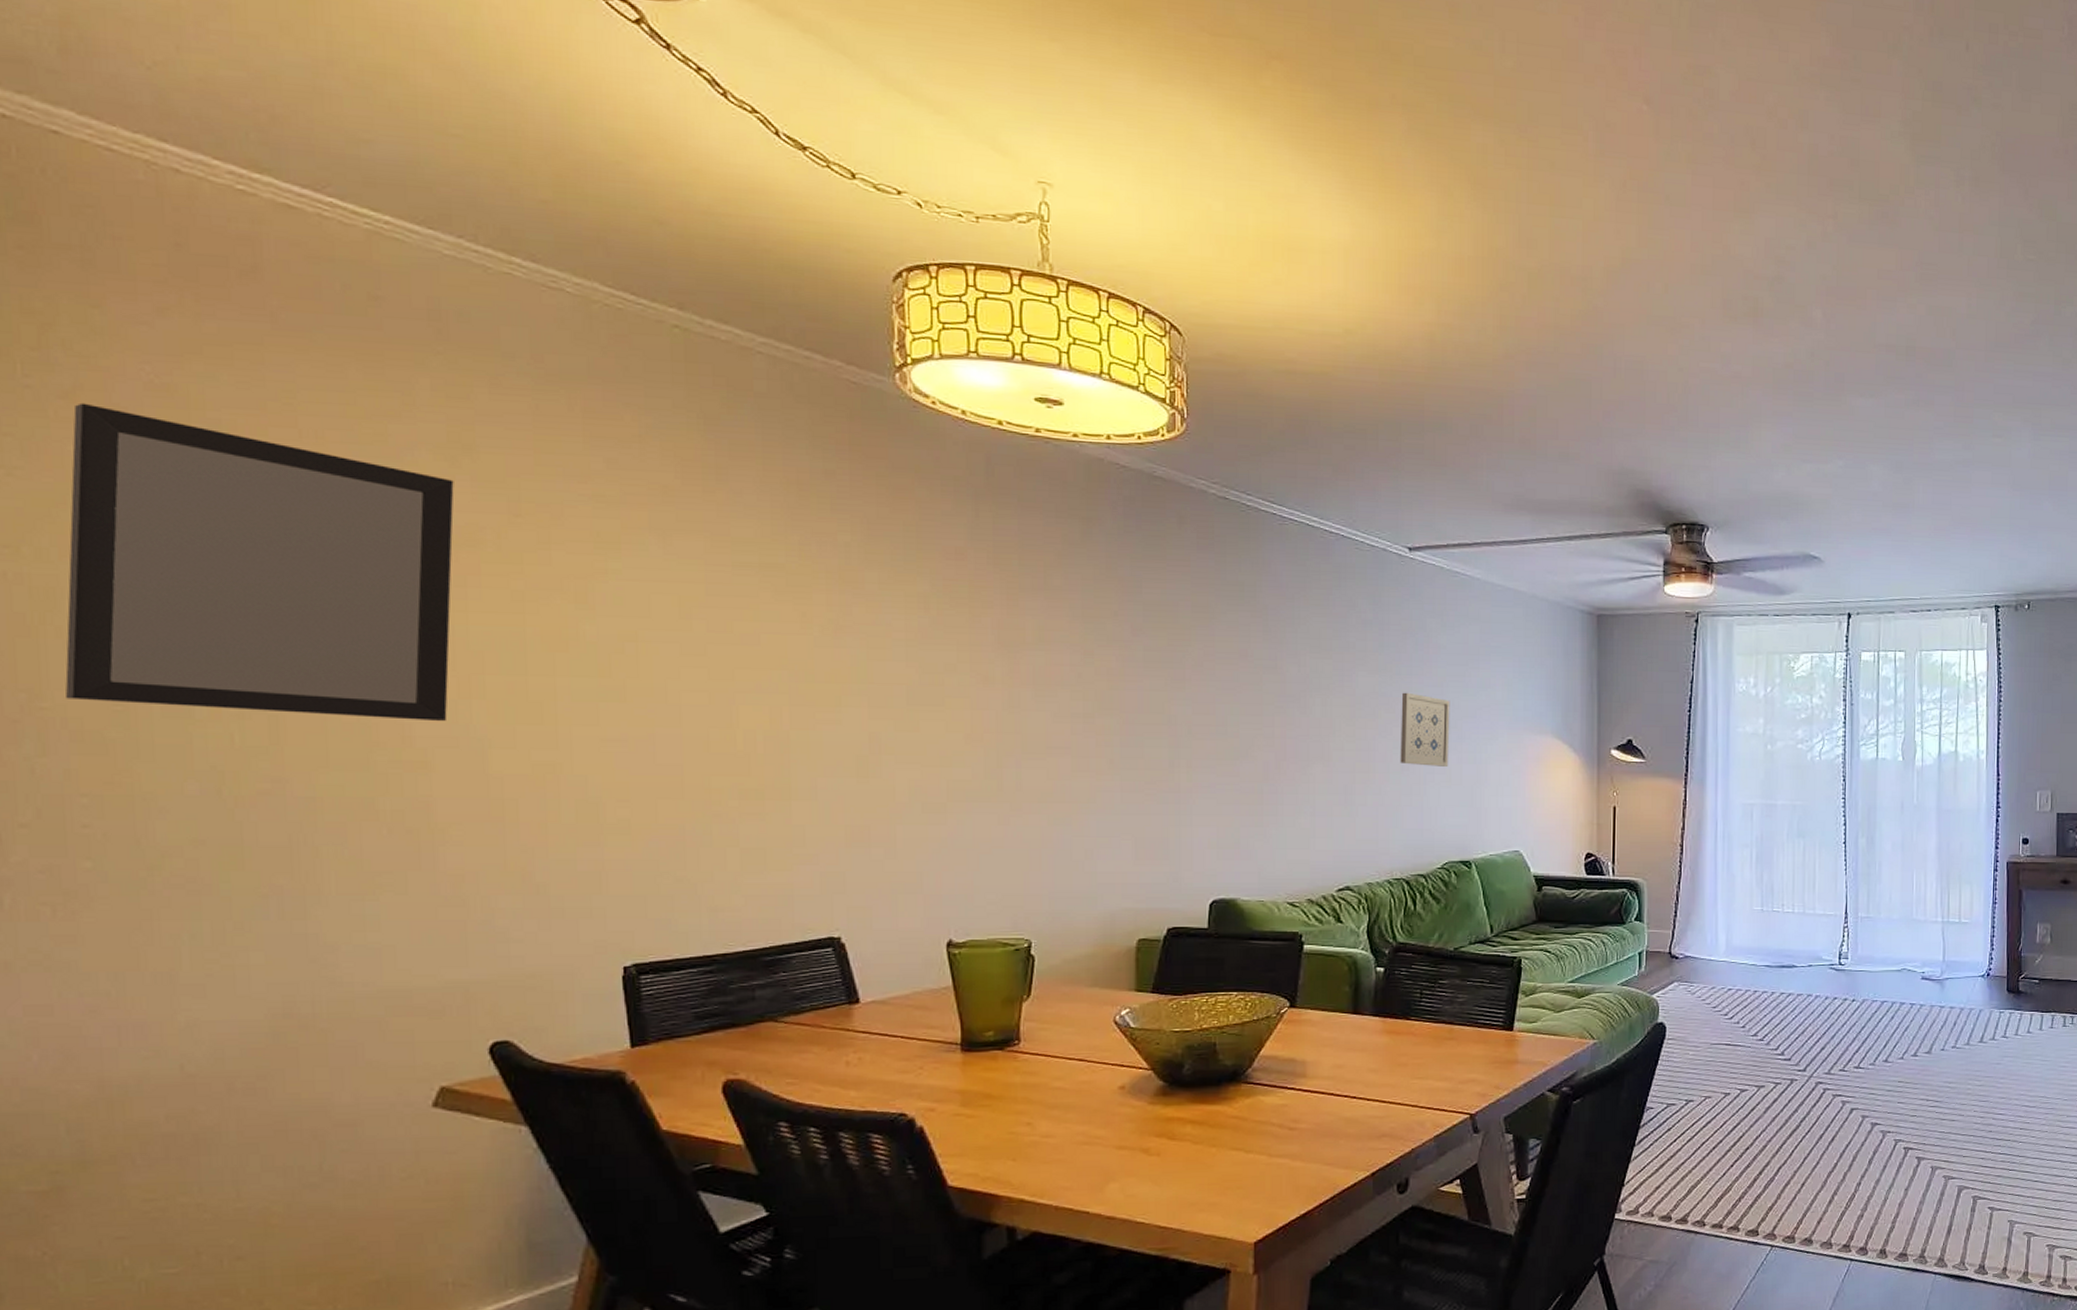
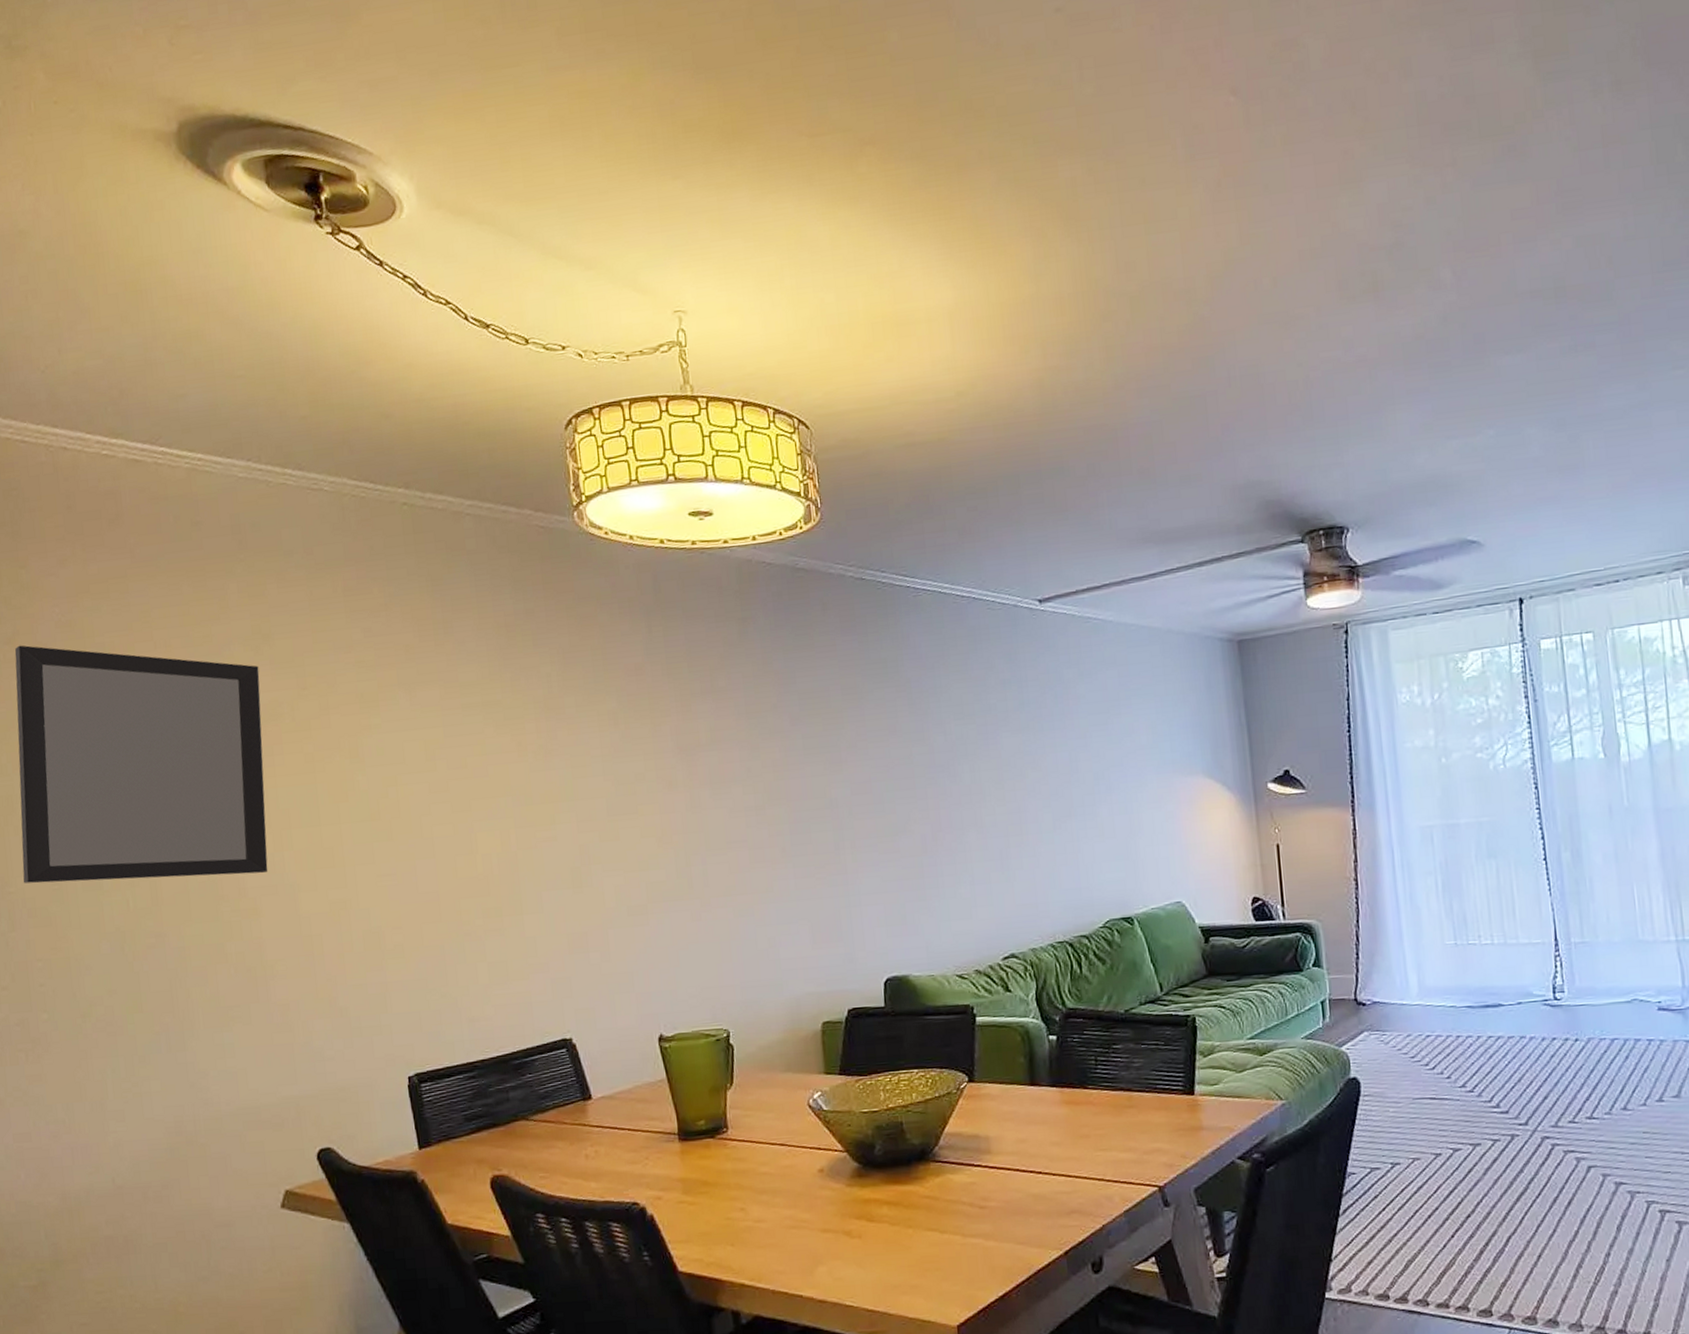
wall art: present [1400,692,1450,767] -> none [1046,748,1100,823]

